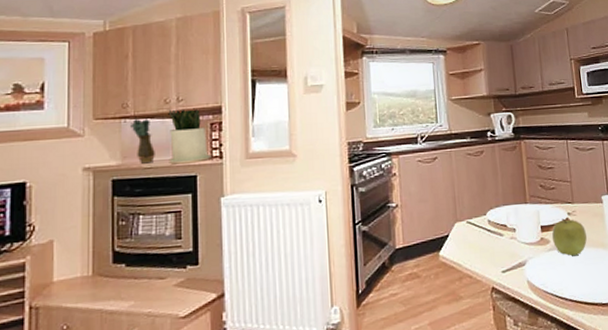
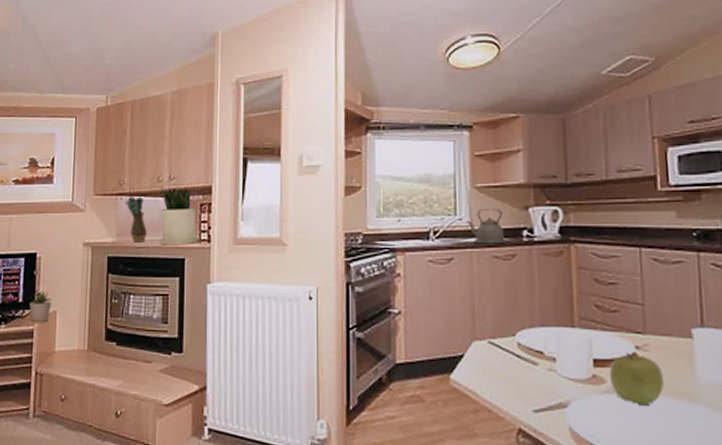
potted plant: none [19,220,48,256] -> present [29,290,52,323]
kettle: none [446,116,476,145] -> present [467,209,507,244]

